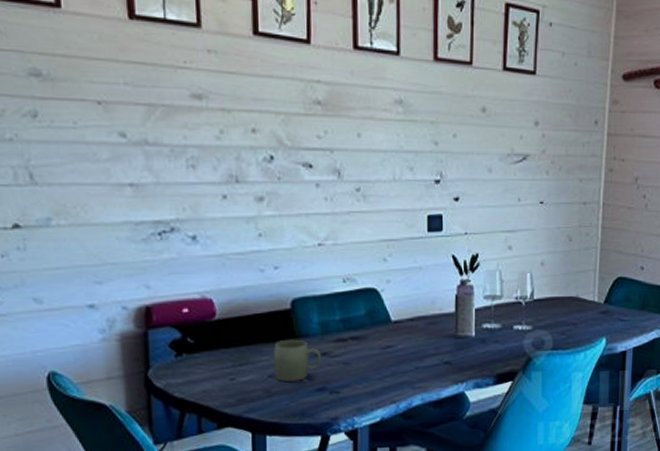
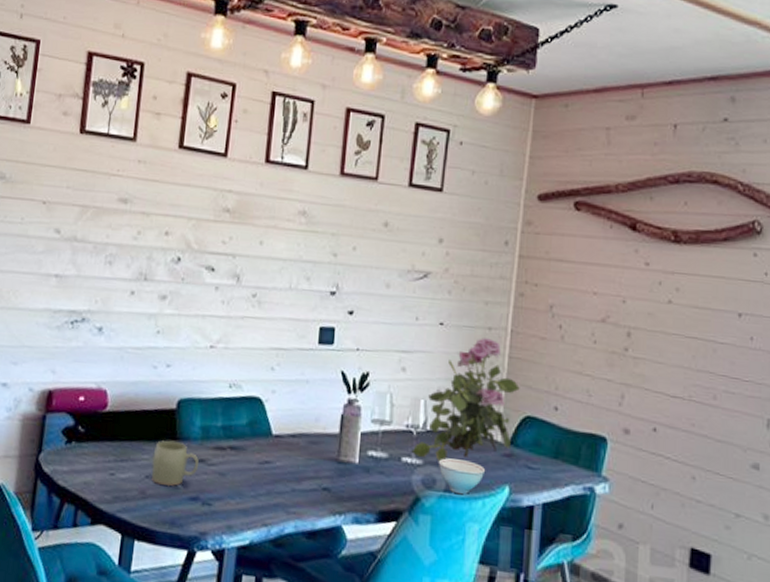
flower bouquet: none [521,212,612,324] -> present [411,338,520,461]
bowl: none [545,321,586,351] -> present [438,458,486,496]

